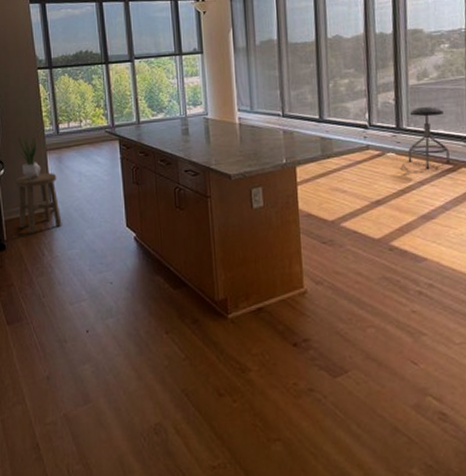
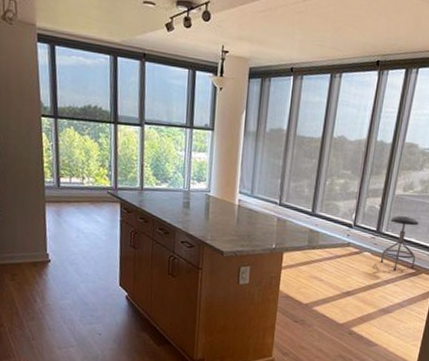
stool: present [15,172,62,234] -> none [10,223,56,281]
potted plant: present [18,134,41,180] -> none [16,182,39,229]

